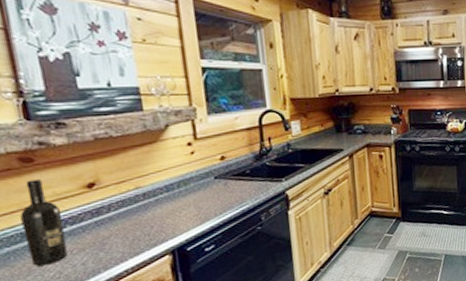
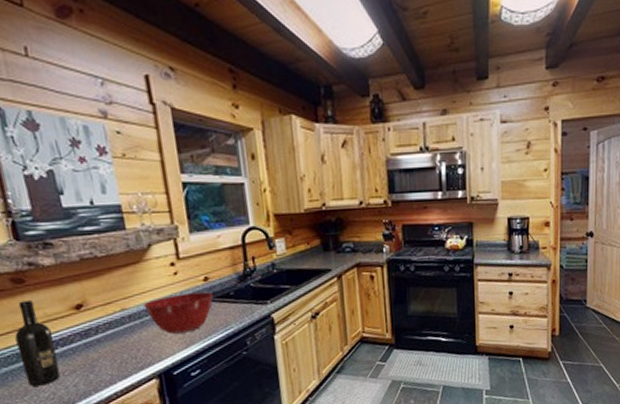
mixing bowl: none [159,170,229,211] -> present [143,292,213,334]

